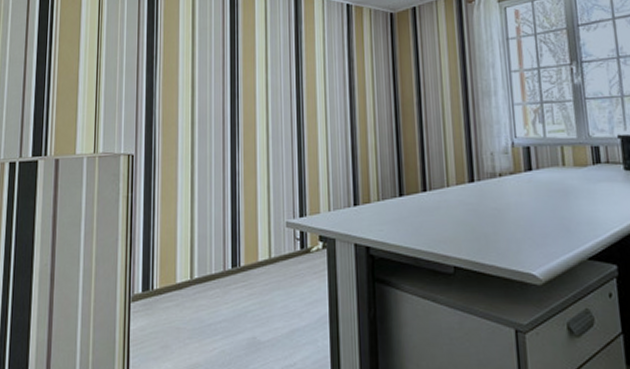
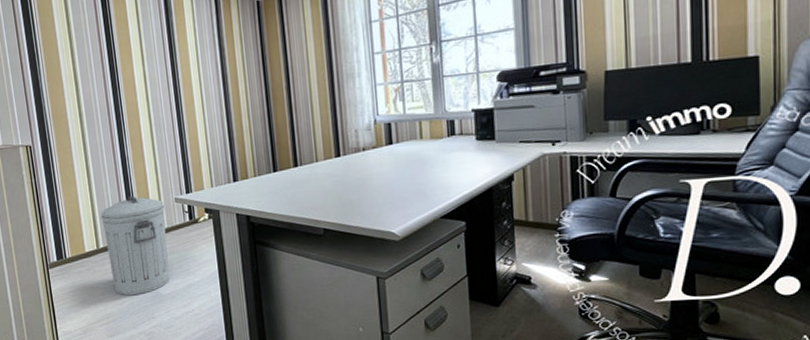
trash can: none [200,217,273,340] -> present [101,196,170,295]

